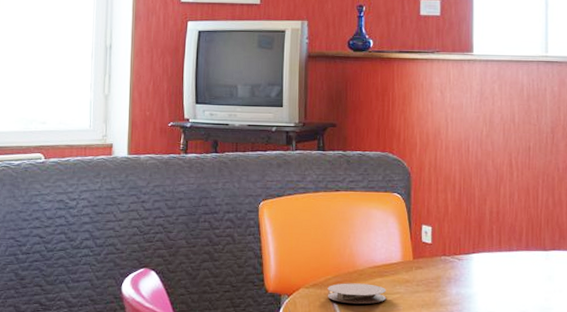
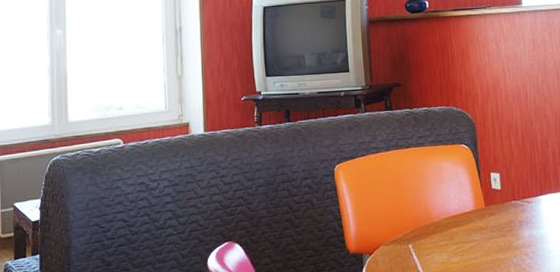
coaster: present [327,283,387,304] -> none [406,235,464,256]

